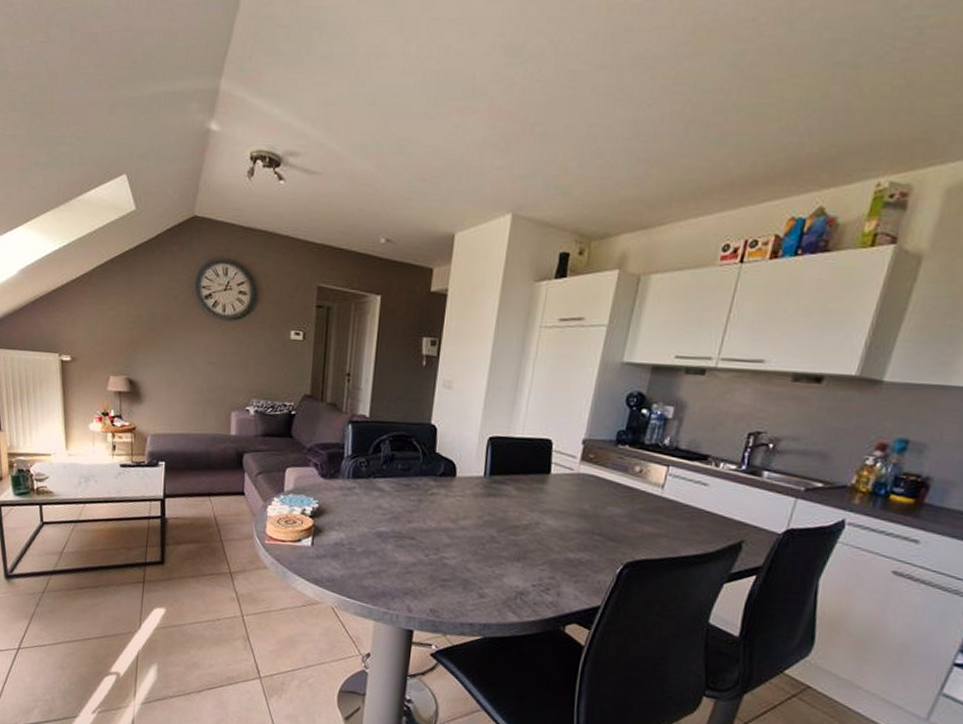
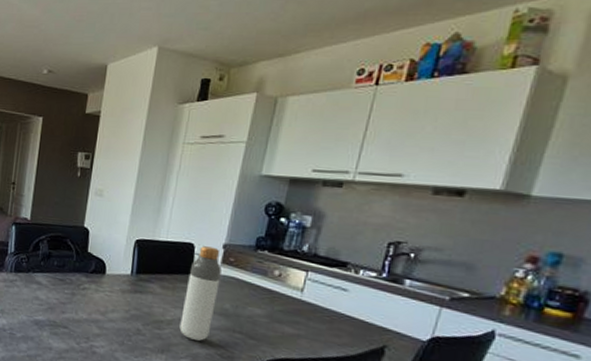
bottle: none [536,442,581,546] -> present [179,246,222,341]

